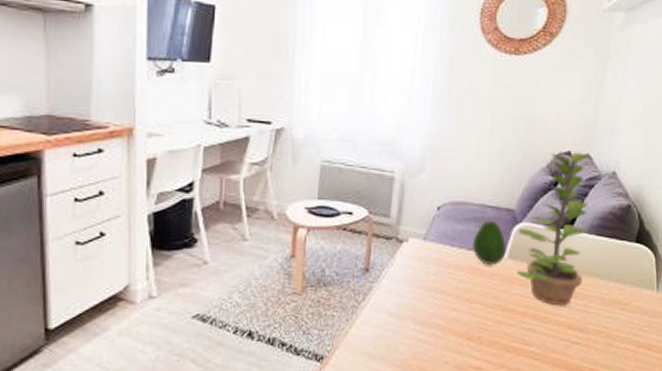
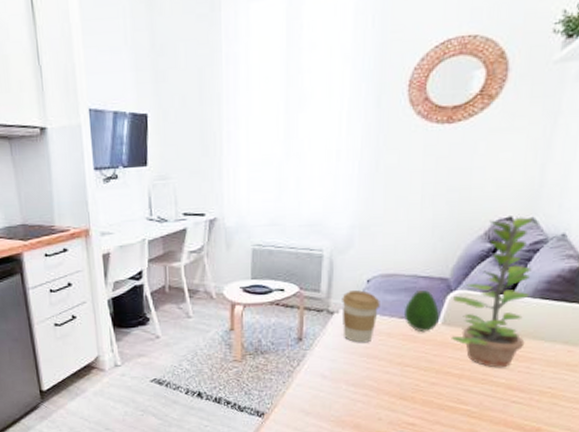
coffee cup: none [411,218,450,276] -> present [342,290,380,343]

